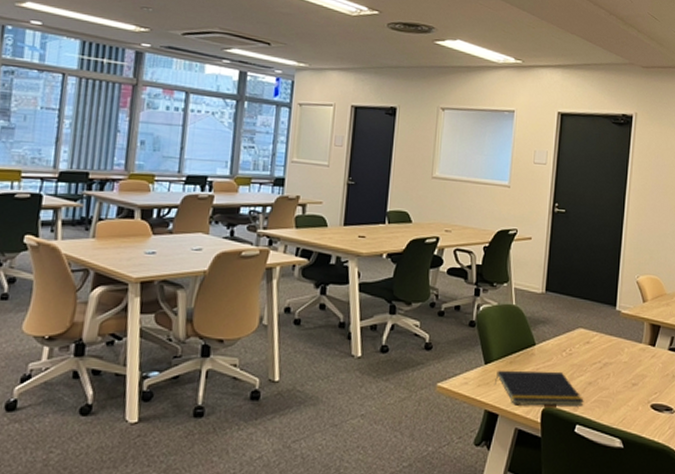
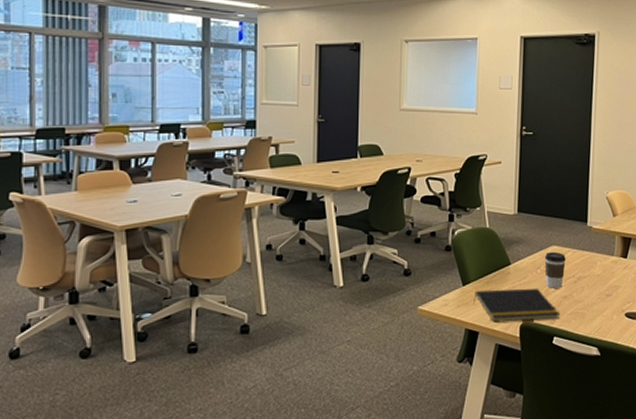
coffee cup: none [570,334,592,373] -> present [544,251,566,288]

